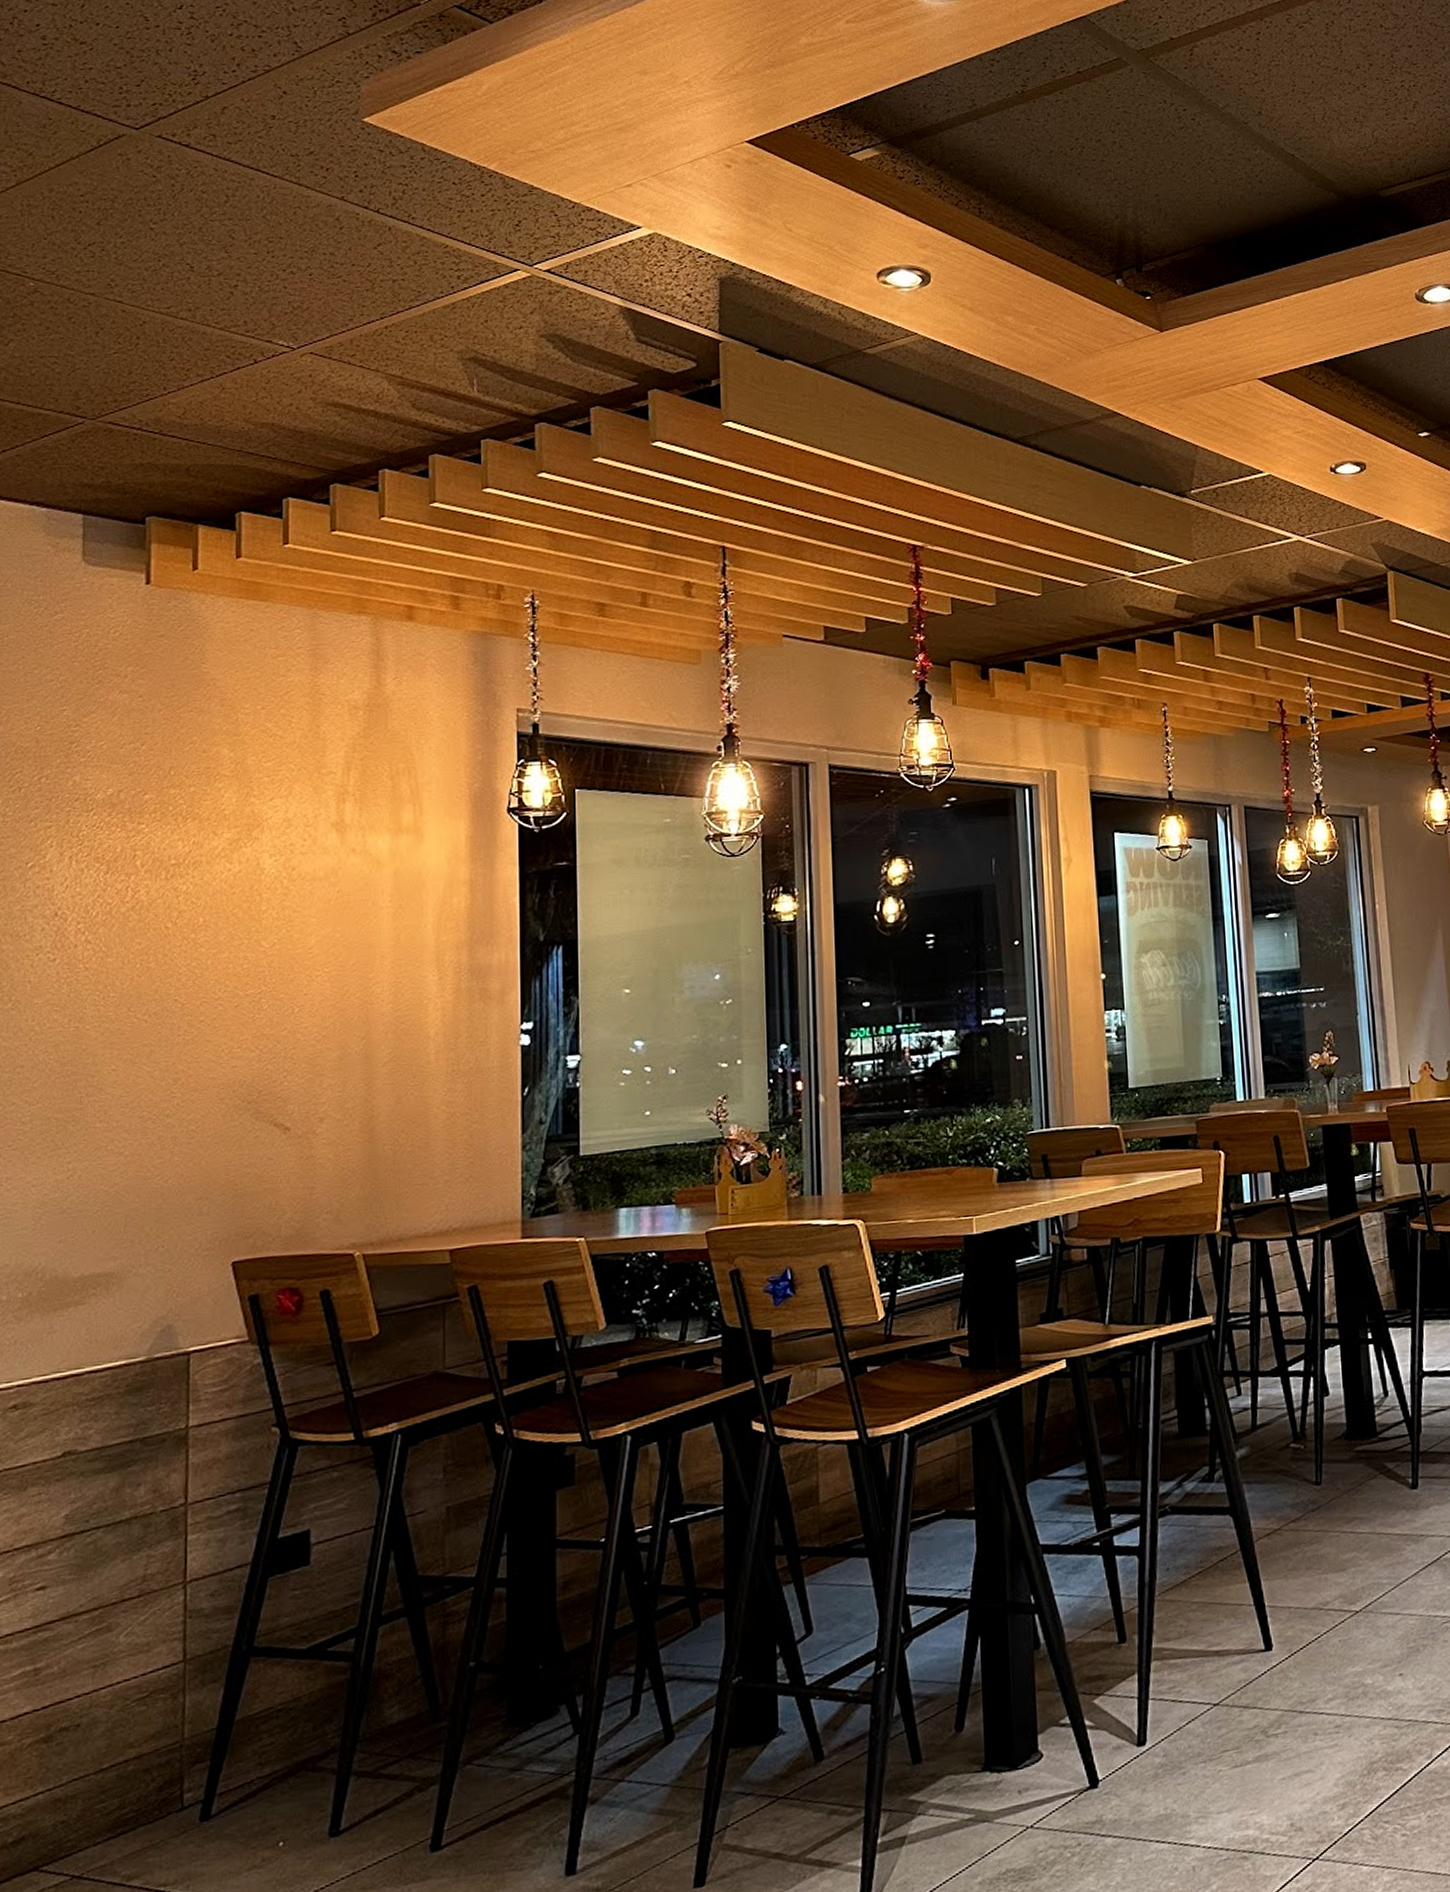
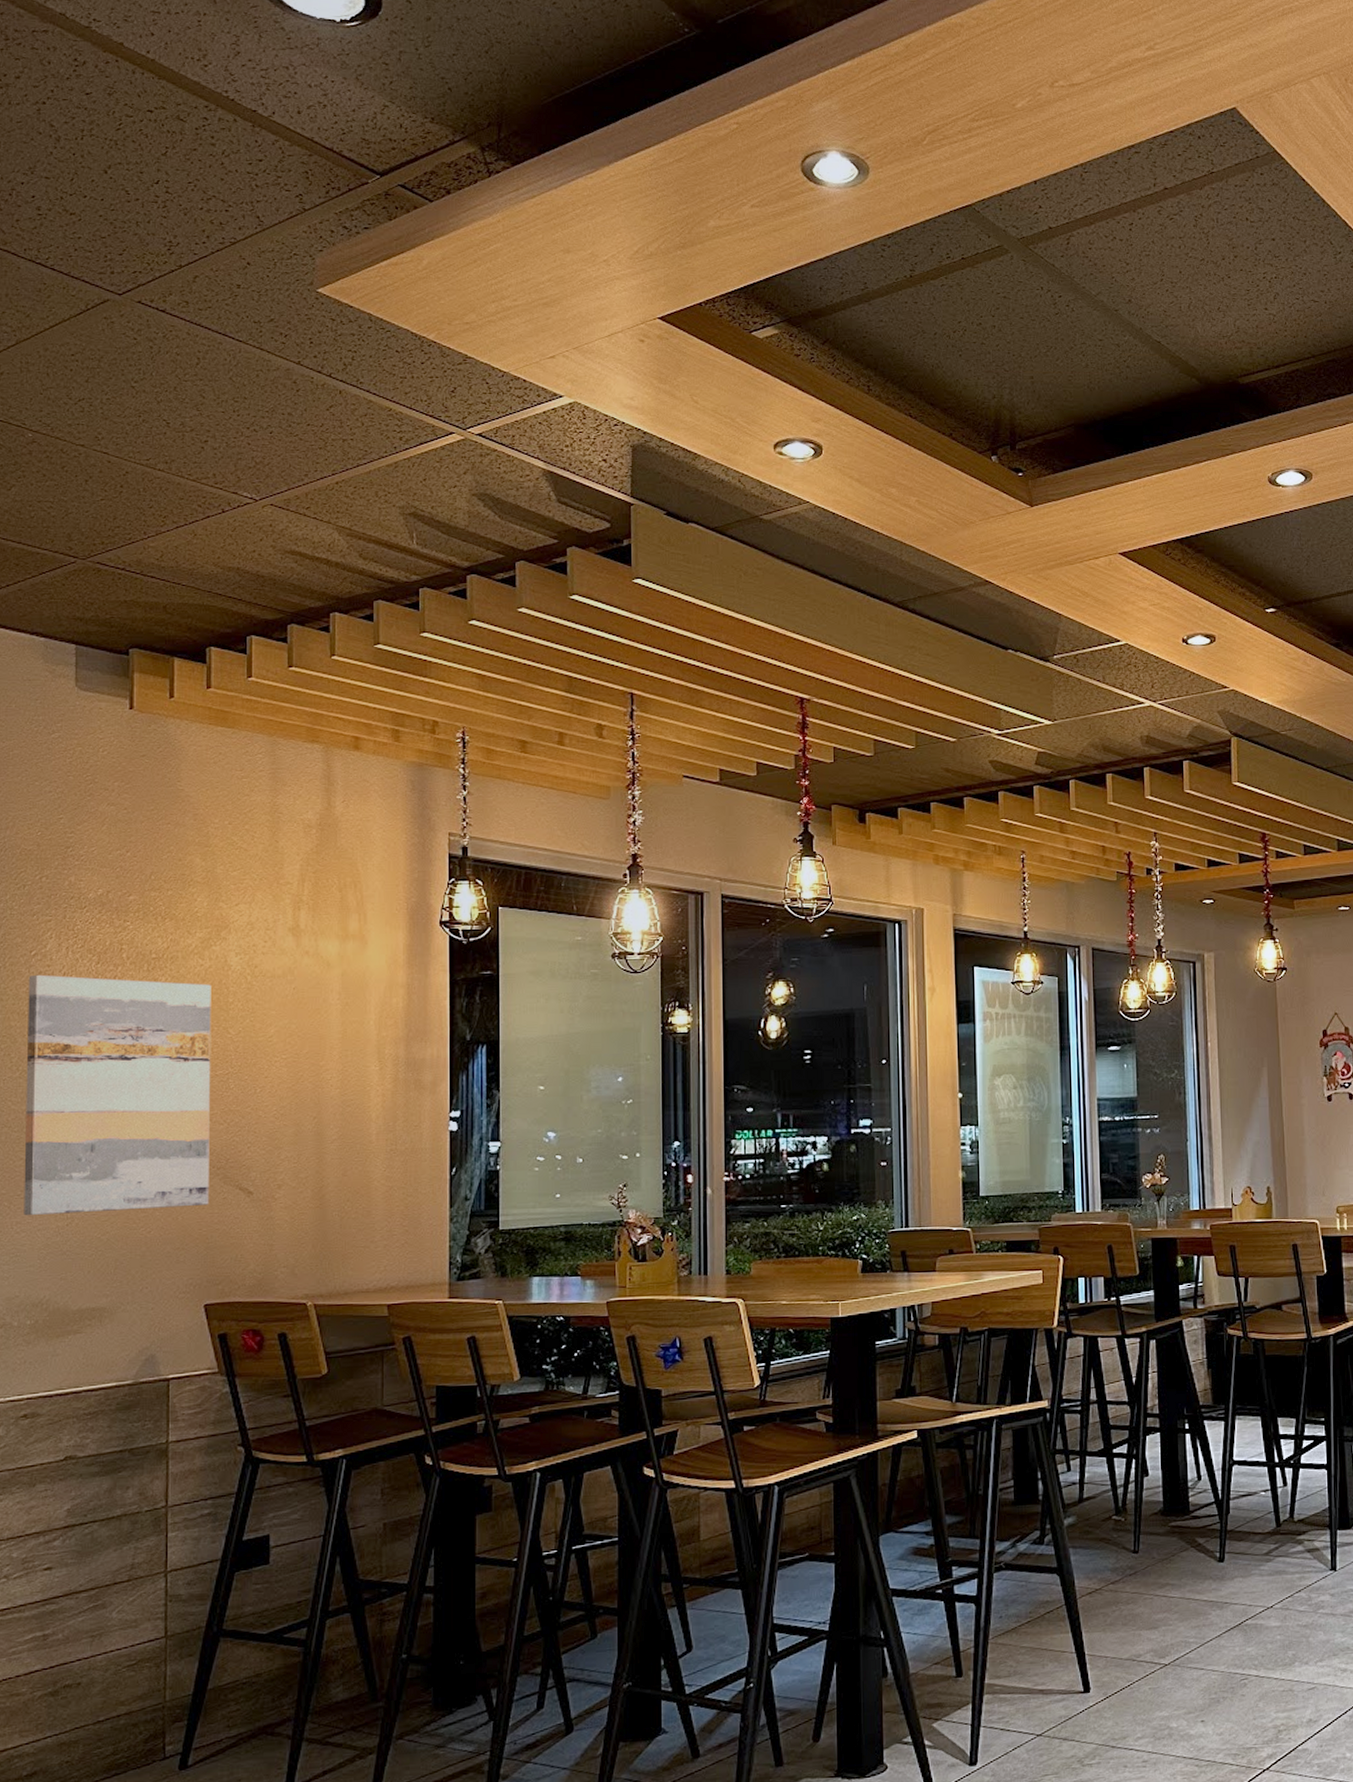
wall art: none [15,889,241,1171] -> present [24,974,211,1216]

